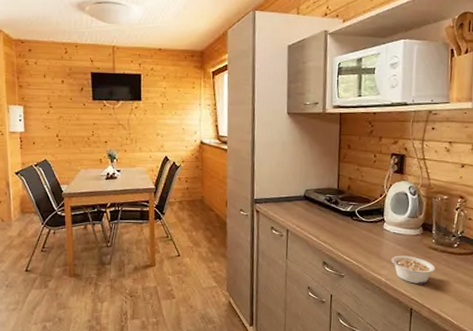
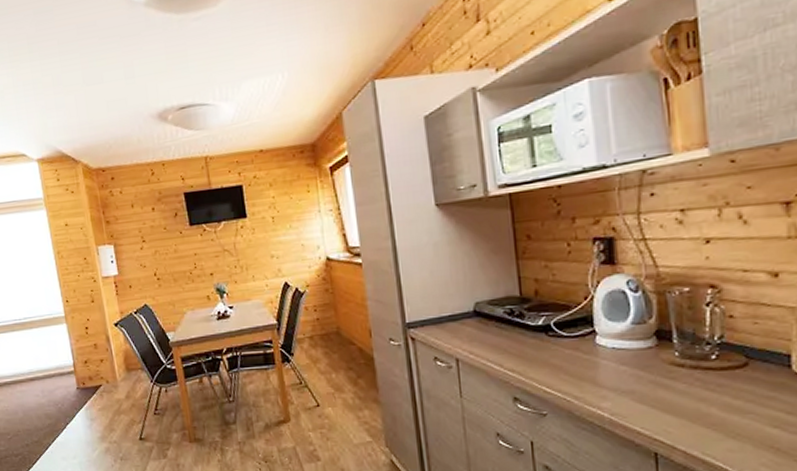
legume: present [391,255,435,284] -> none [614,378,686,418]

